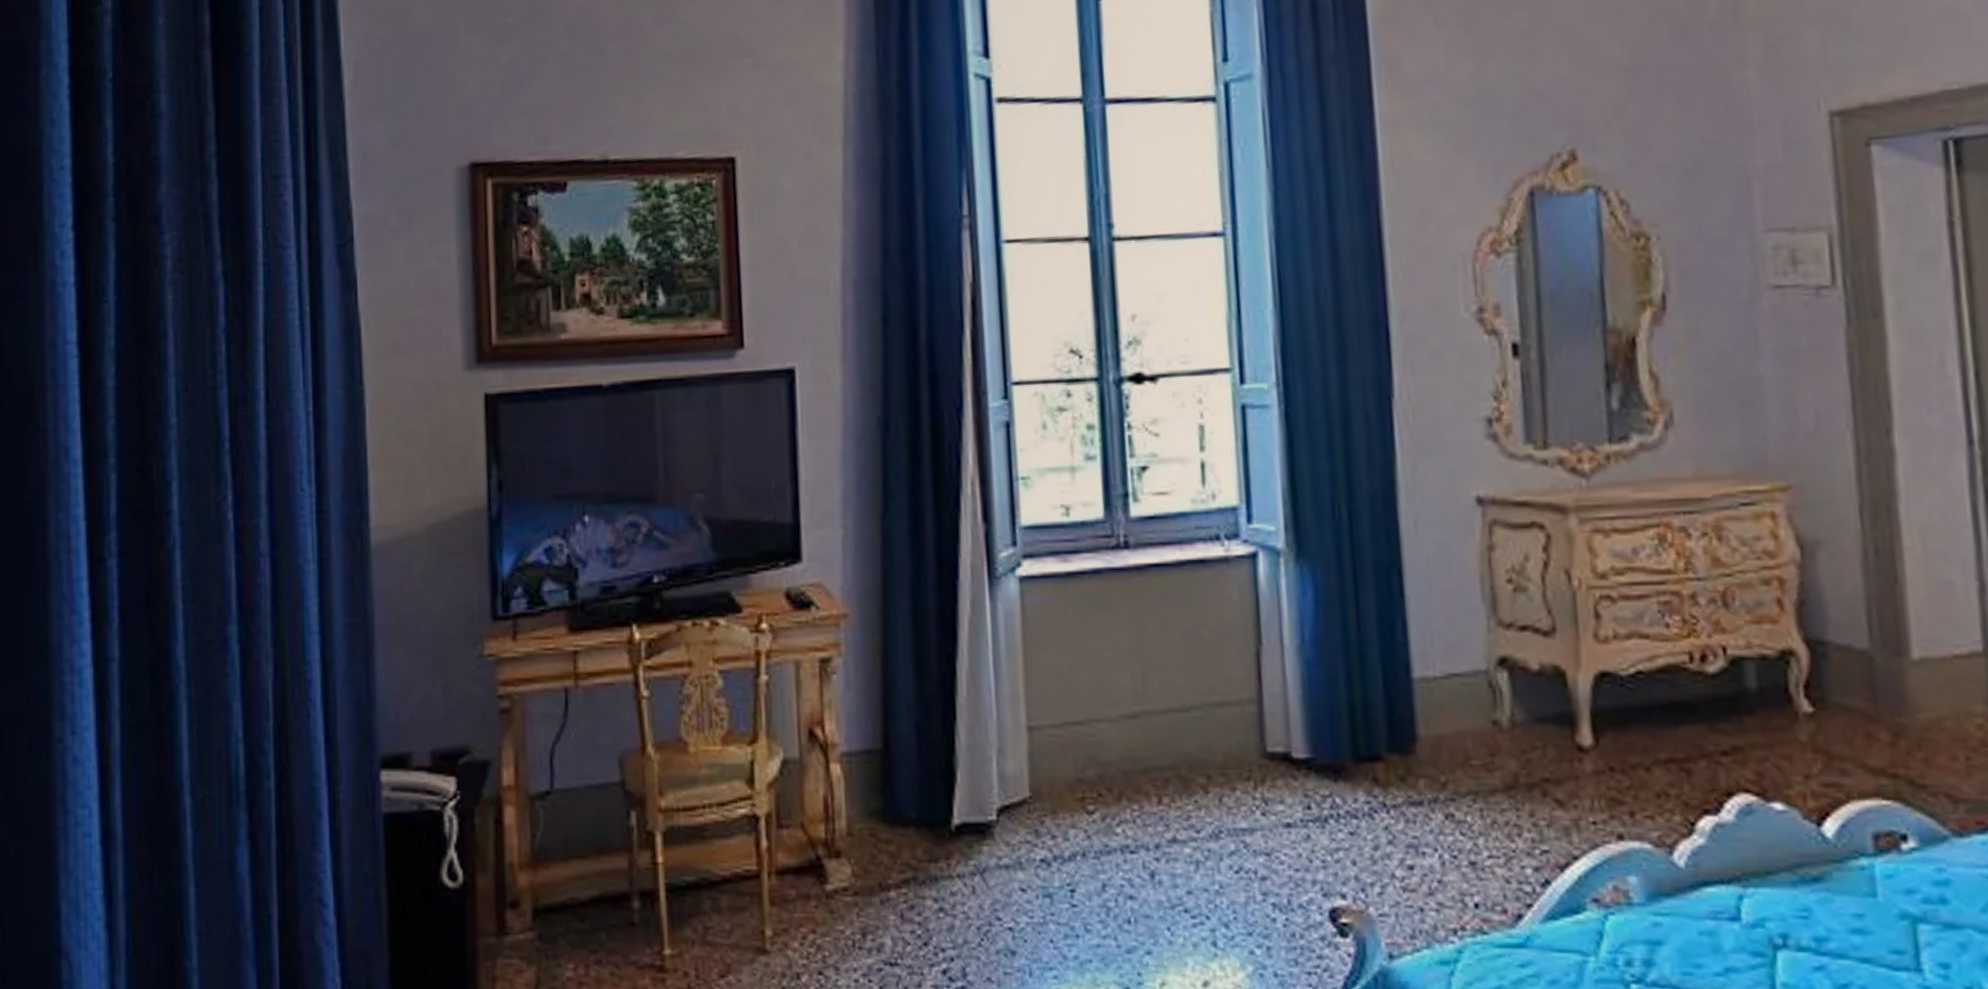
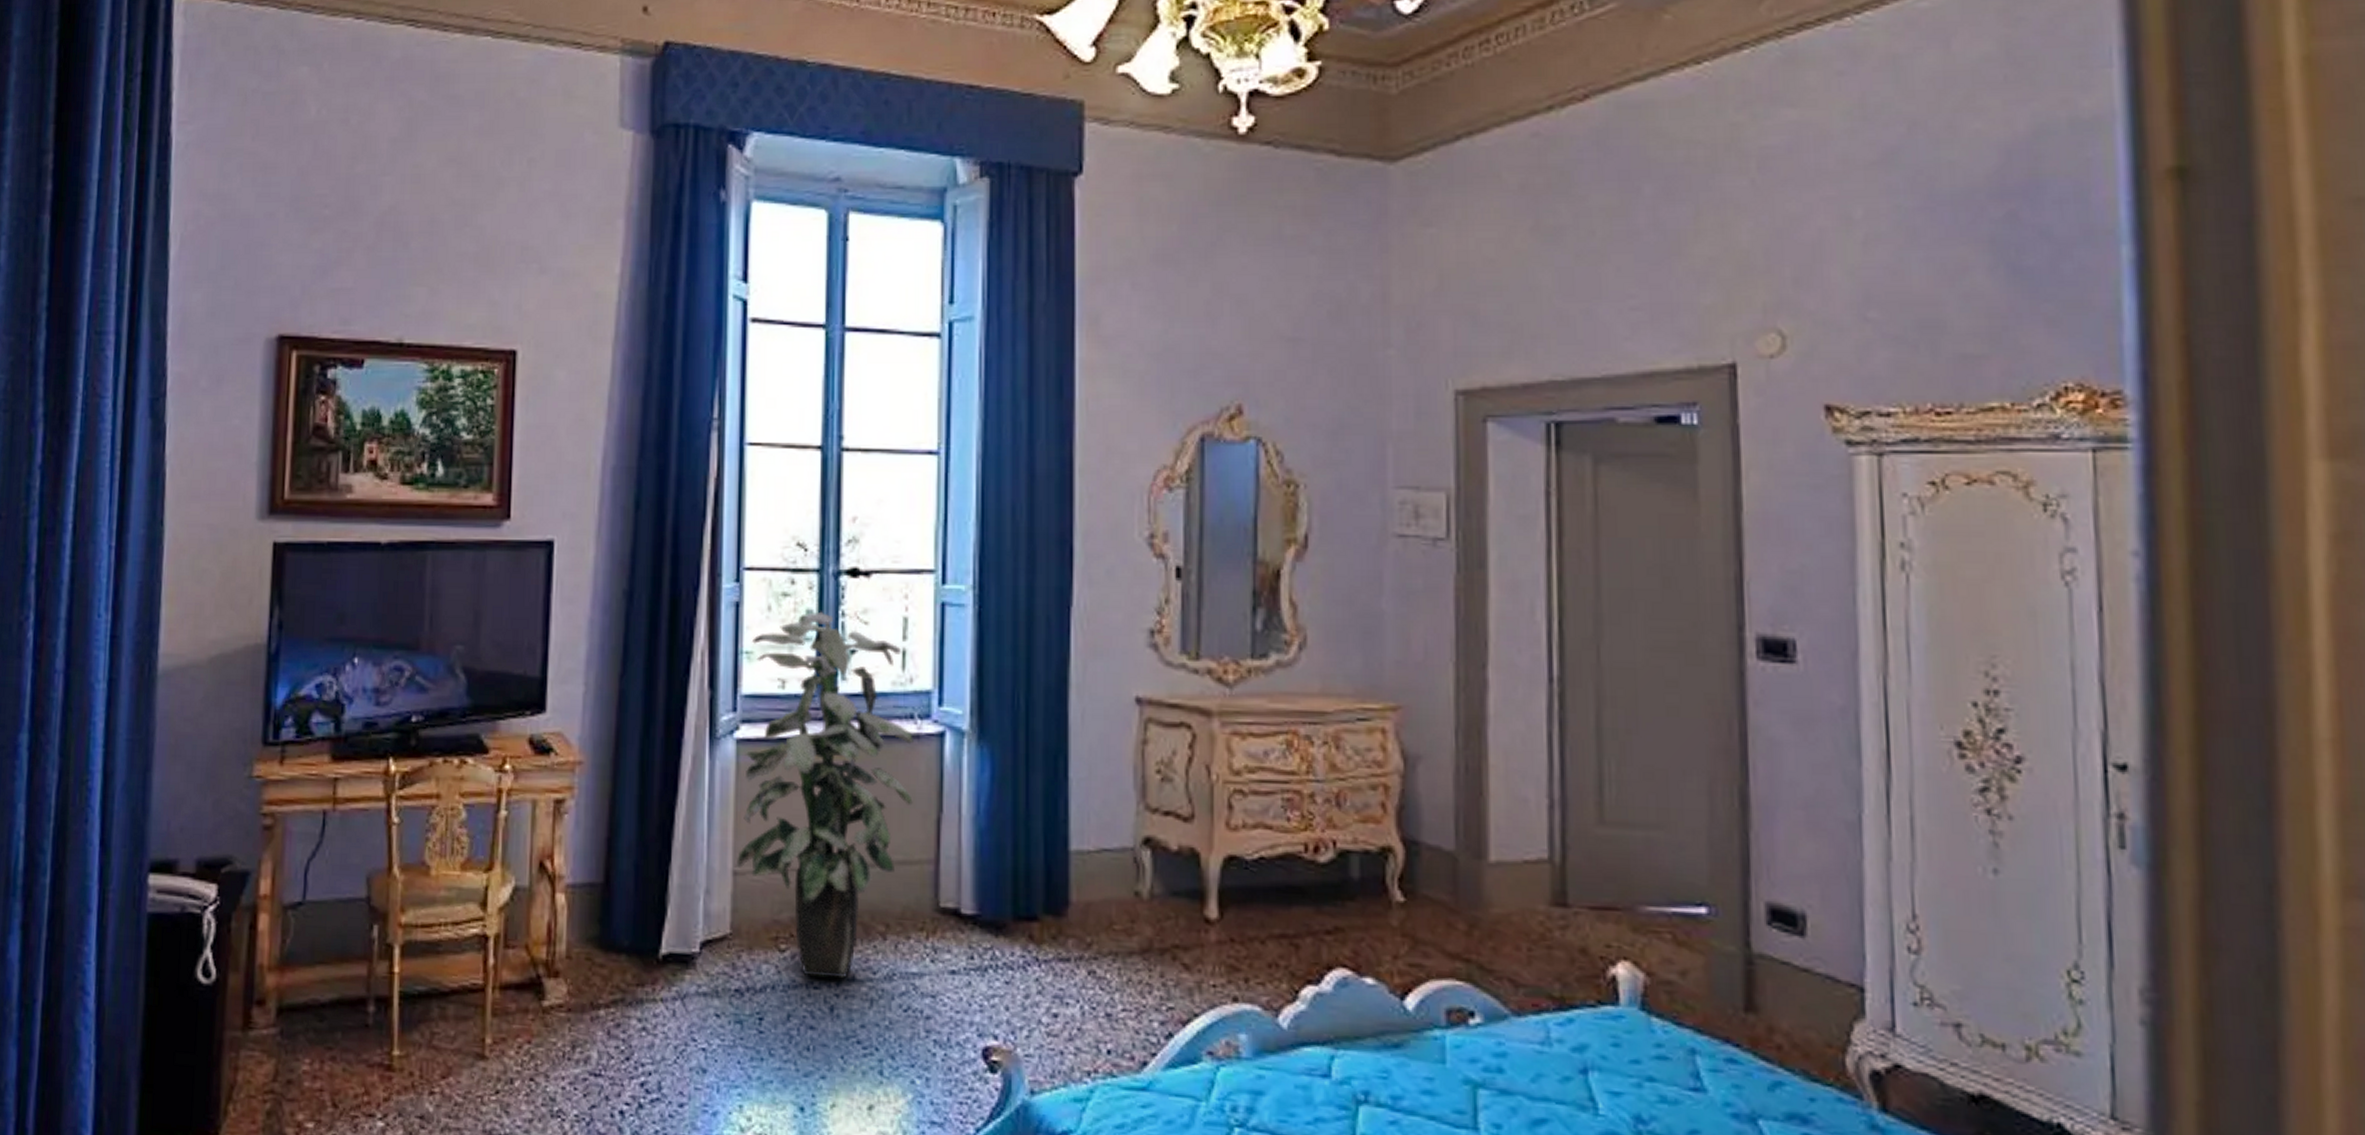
indoor plant: none [1027,425,1227,840] -> present [737,611,913,978]

